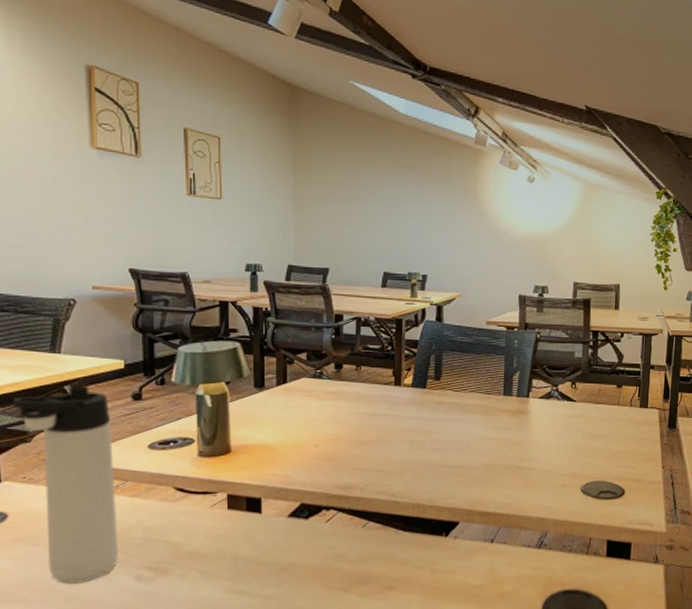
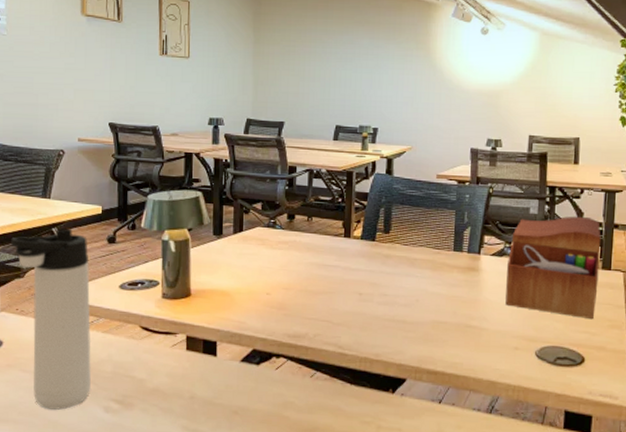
sewing box: none [553,358,639,455] -> present [505,216,601,320]

